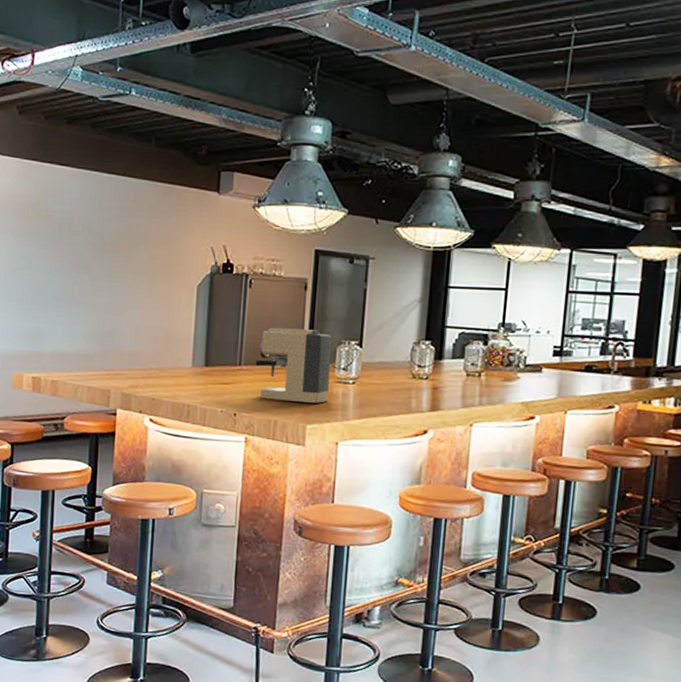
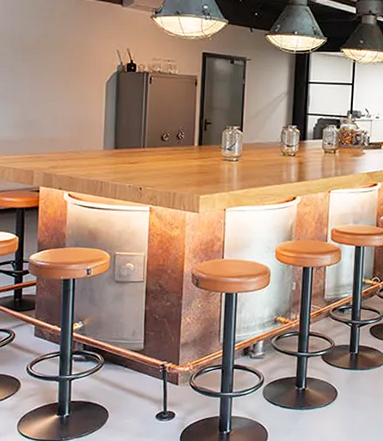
coffee maker: present [255,327,333,403] -> none [156,116,219,178]

